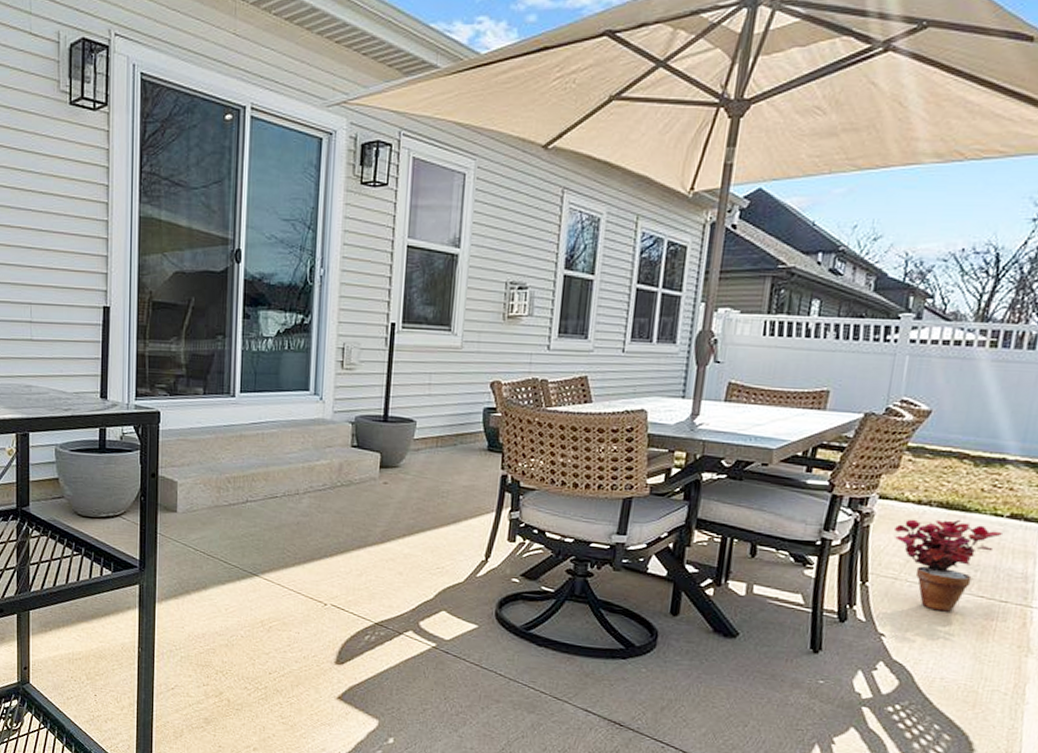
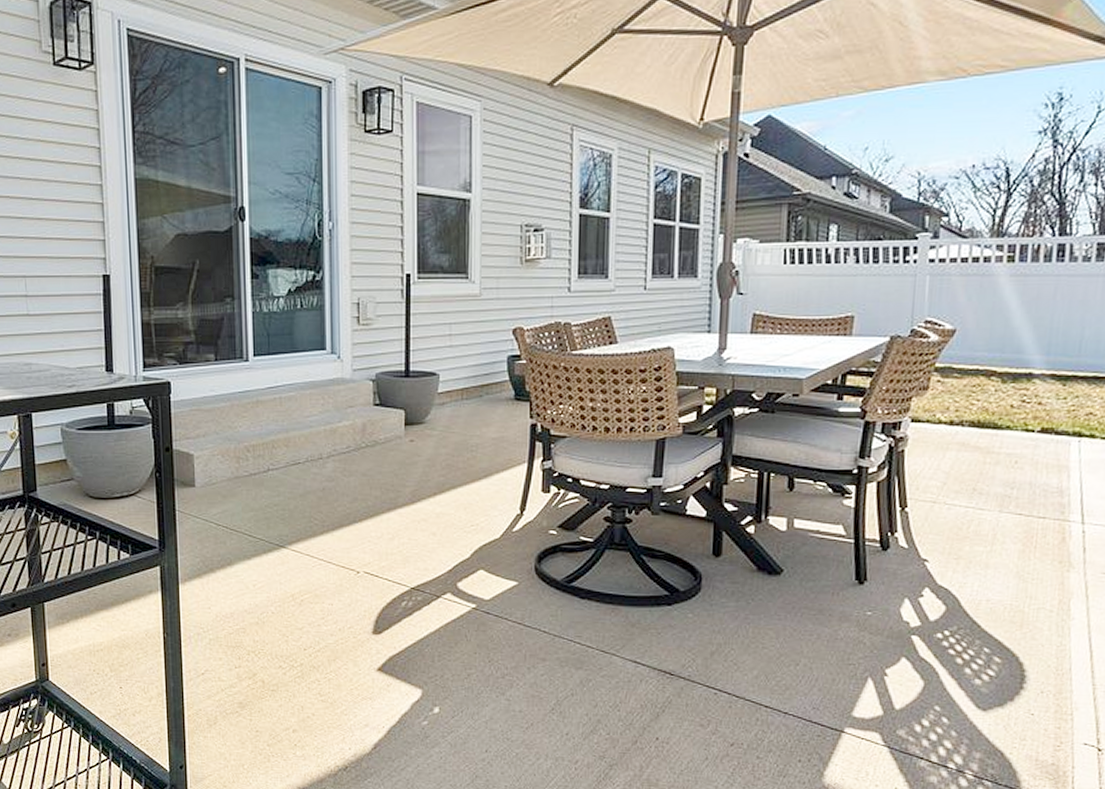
potted plant: present [894,519,1002,612] -> none [929,439,1035,532]

